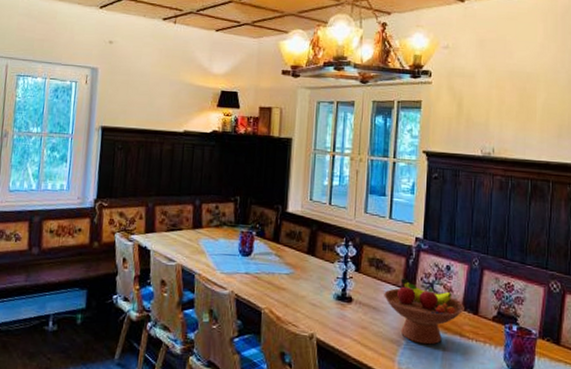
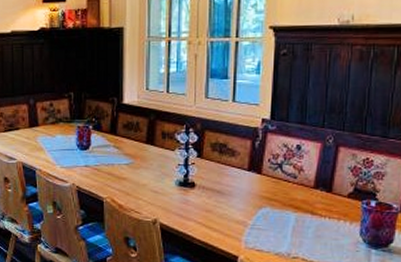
fruit bowl: present [384,278,464,345] -> none [228,161,316,224]

